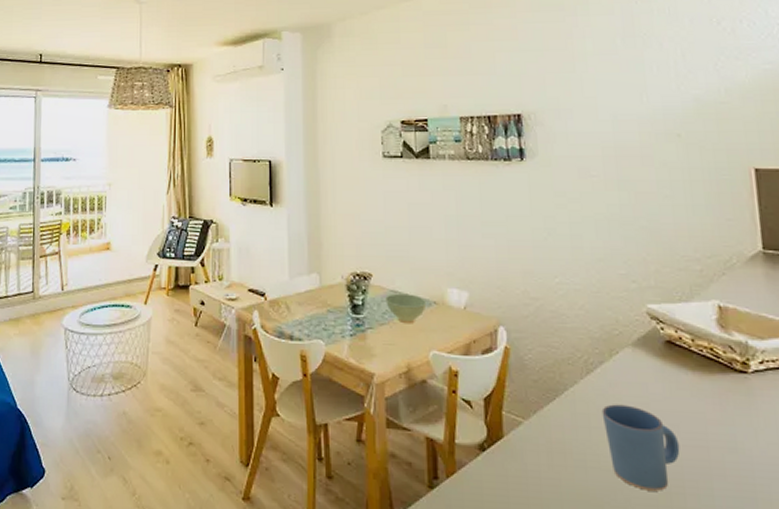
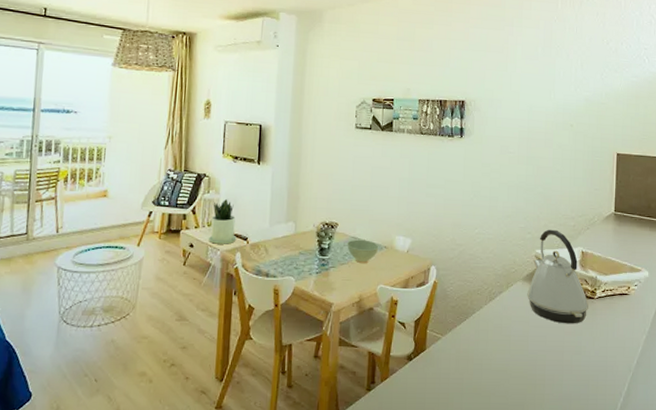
planter: none [221,249,252,301] -> present [209,199,237,244]
mug: present [601,404,680,491] -> none [496,323,545,383]
kettle: none [641,276,742,409] -> present [527,229,589,324]

